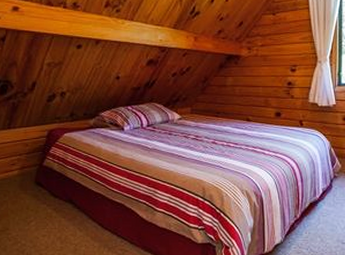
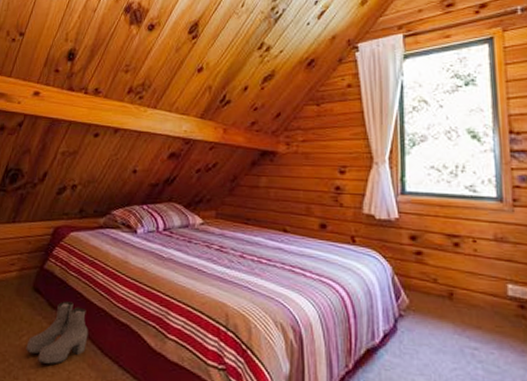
boots: none [35,190,89,241] -> present [26,301,89,364]

